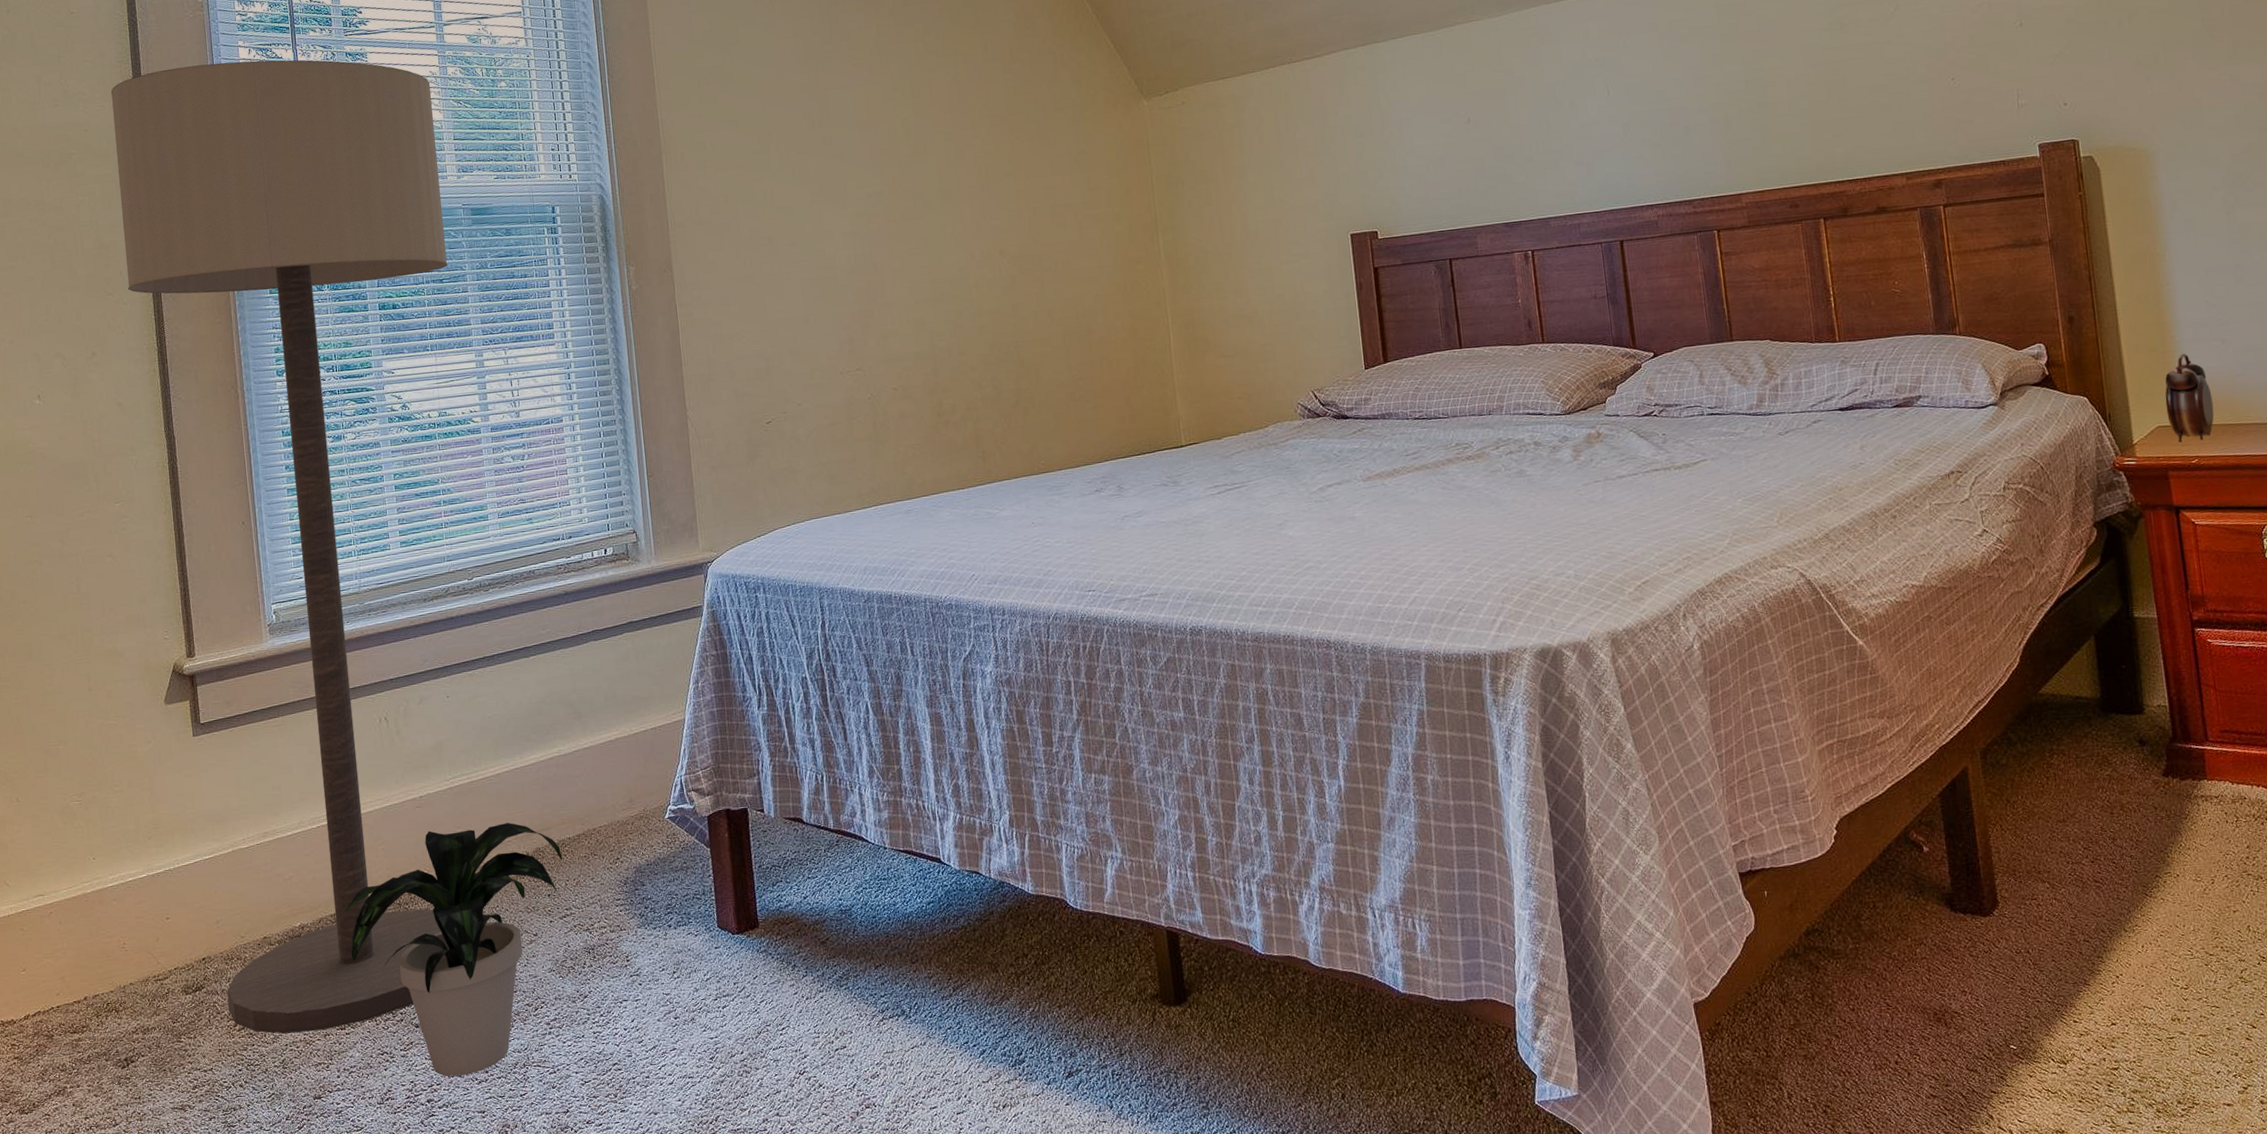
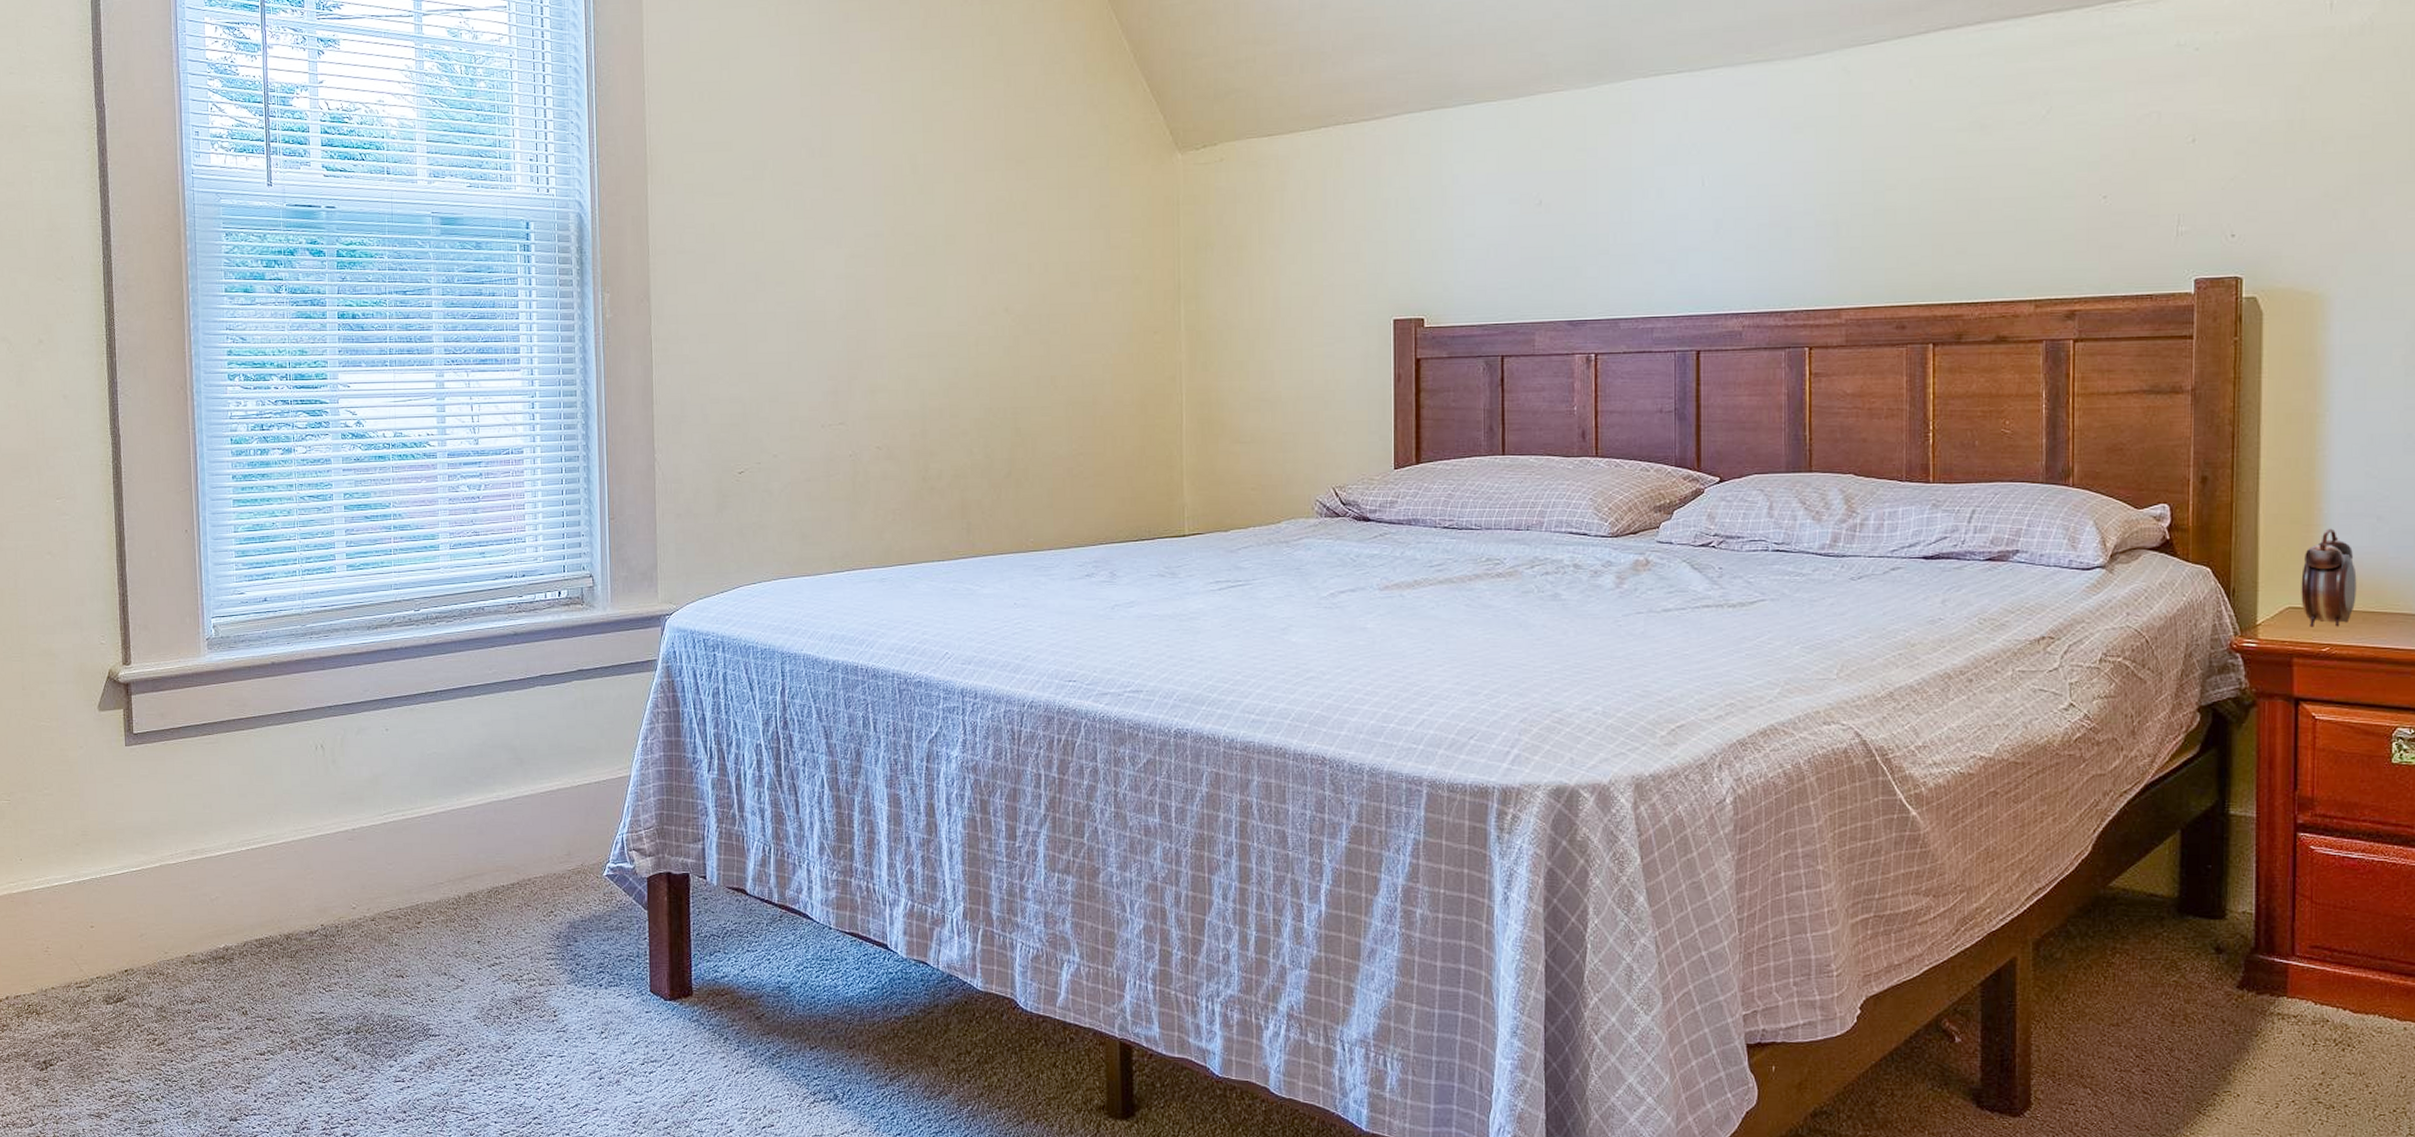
floor lamp: present [110,60,448,1034] -> none [69,39,413,1054]
potted plant: present [342,823,563,1077] -> none [267,864,495,1113]

